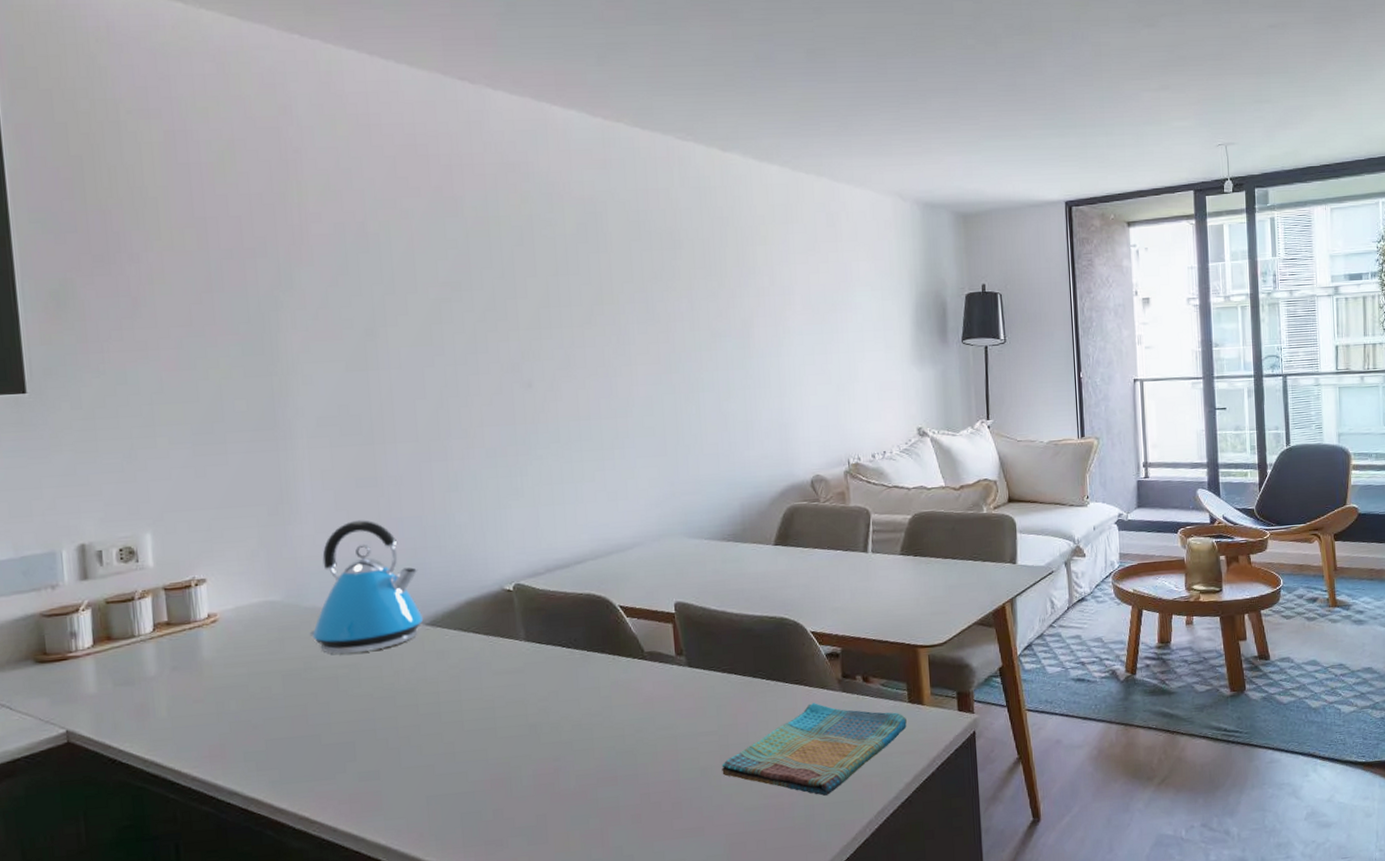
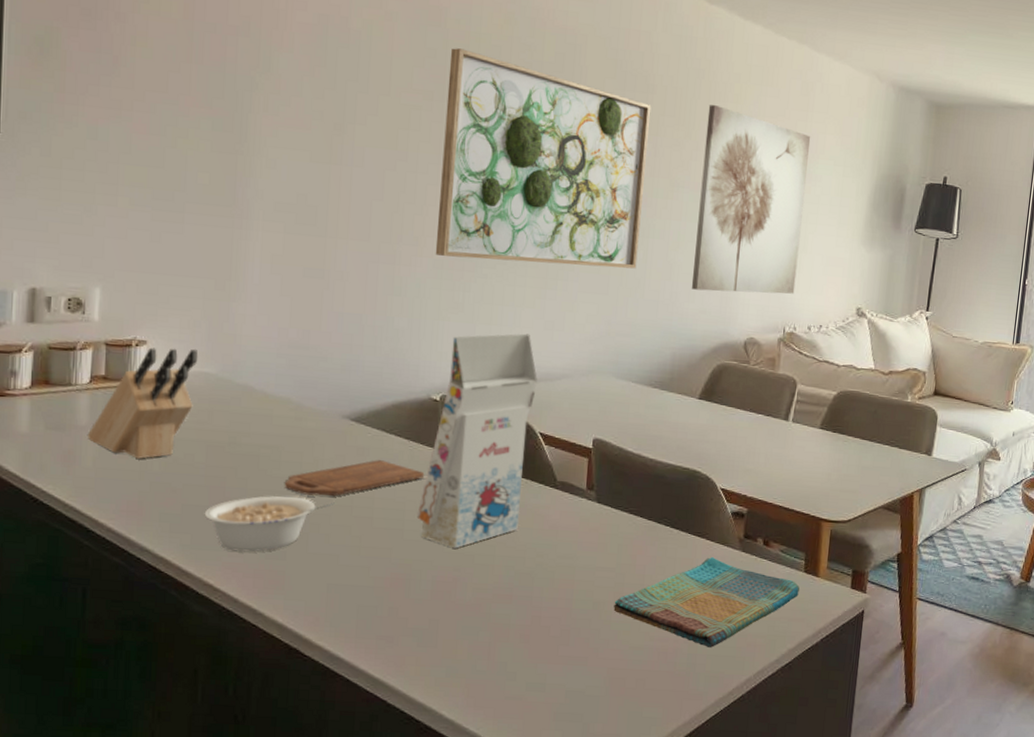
knife block: none [157,578,263,701] -> present [87,347,198,459]
legume: none [289,711,422,780] -> present [204,496,335,552]
kettle: present [308,520,424,655] -> none [237,308,351,437]
cutting board: none [367,660,510,709] -> present [284,460,425,496]
wall art: none [471,235,691,444] -> present [435,48,652,269]
gift box: none [507,508,613,738] -> present [416,333,537,549]
wall art: none [737,249,853,437] -> present [691,104,811,294]

